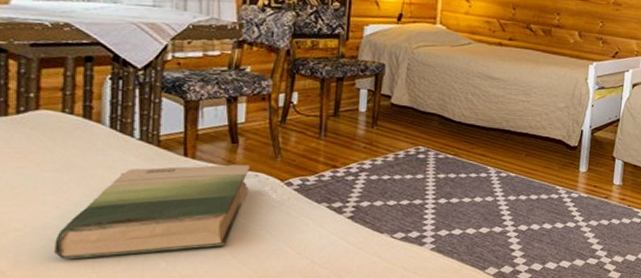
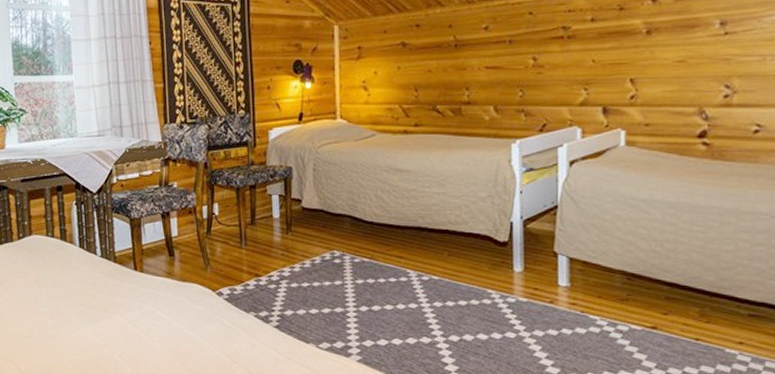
book: present [54,164,251,260] -> none [53,276,187,364]

